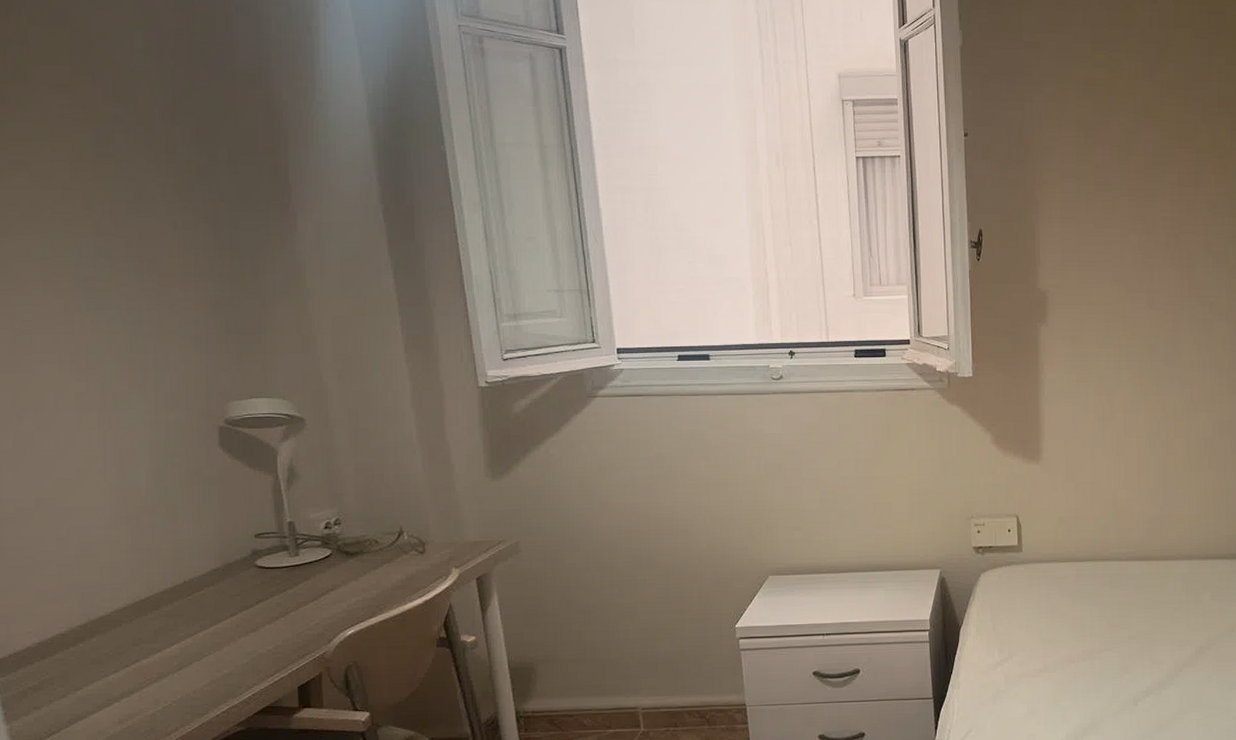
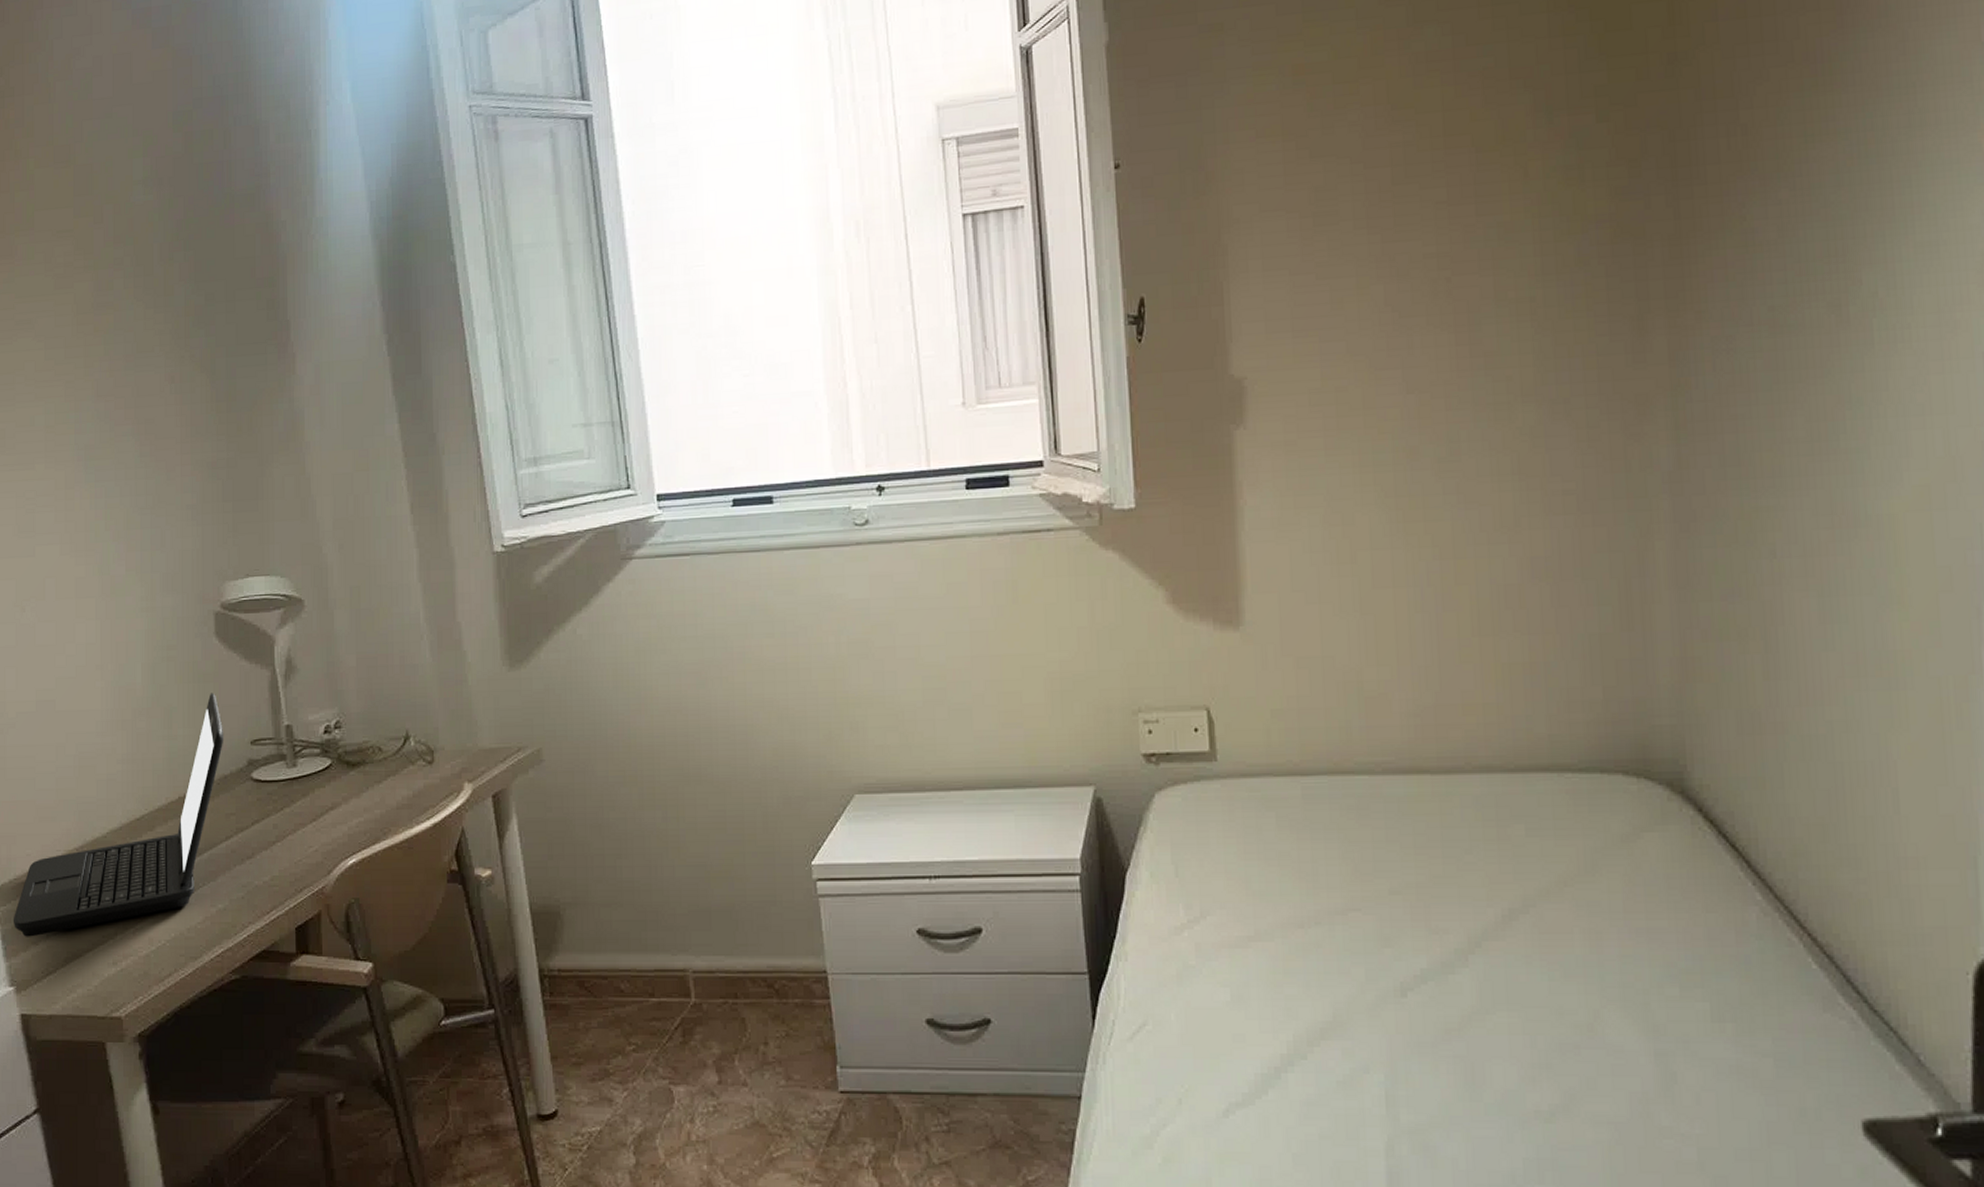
laptop: none [13,494,229,703] -> present [13,693,224,937]

